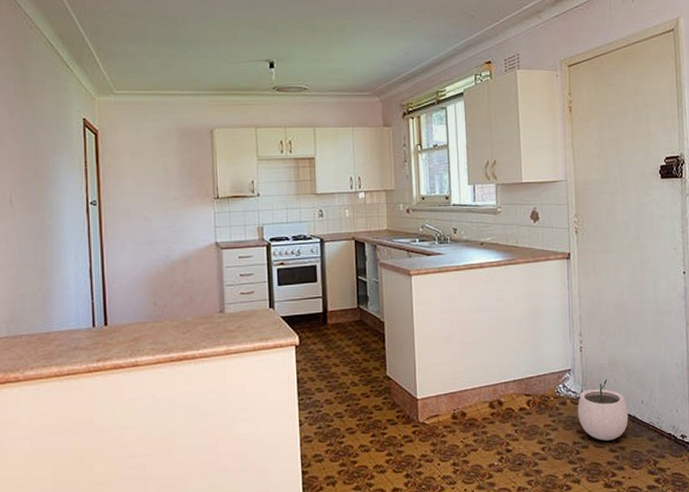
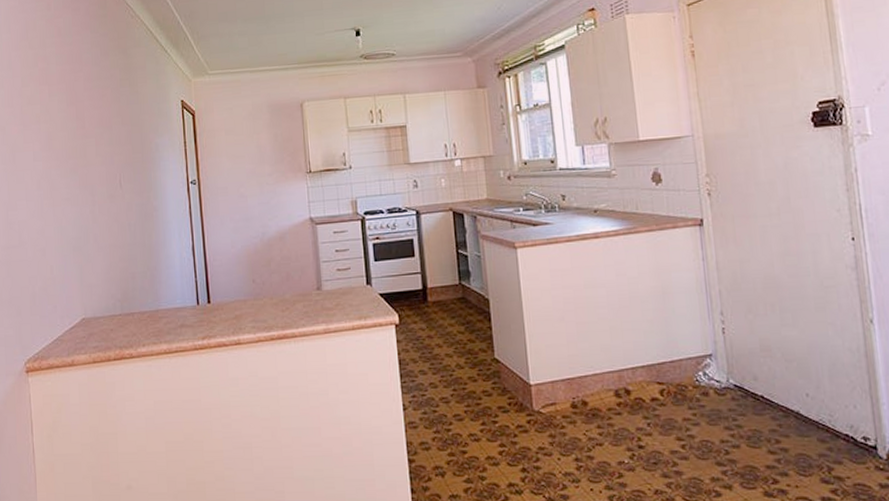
plant pot: present [577,379,629,441] -> none [723,367,791,440]

